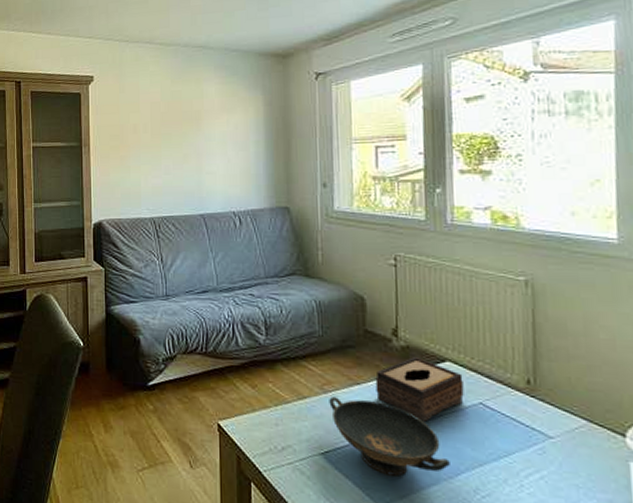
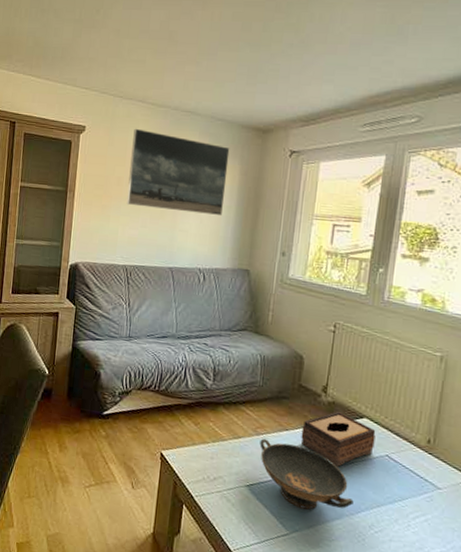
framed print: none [144,71,251,153] -> present [126,128,230,216]

